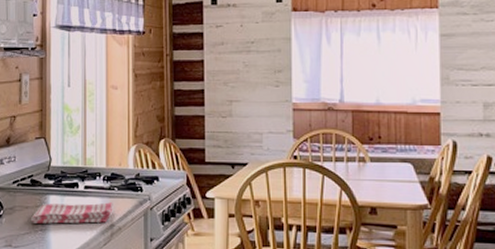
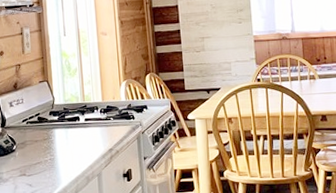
dish towel: present [31,202,113,224] -> none [41,130,111,154]

